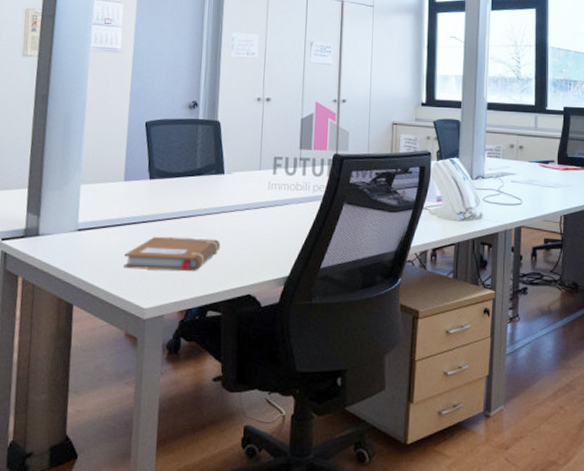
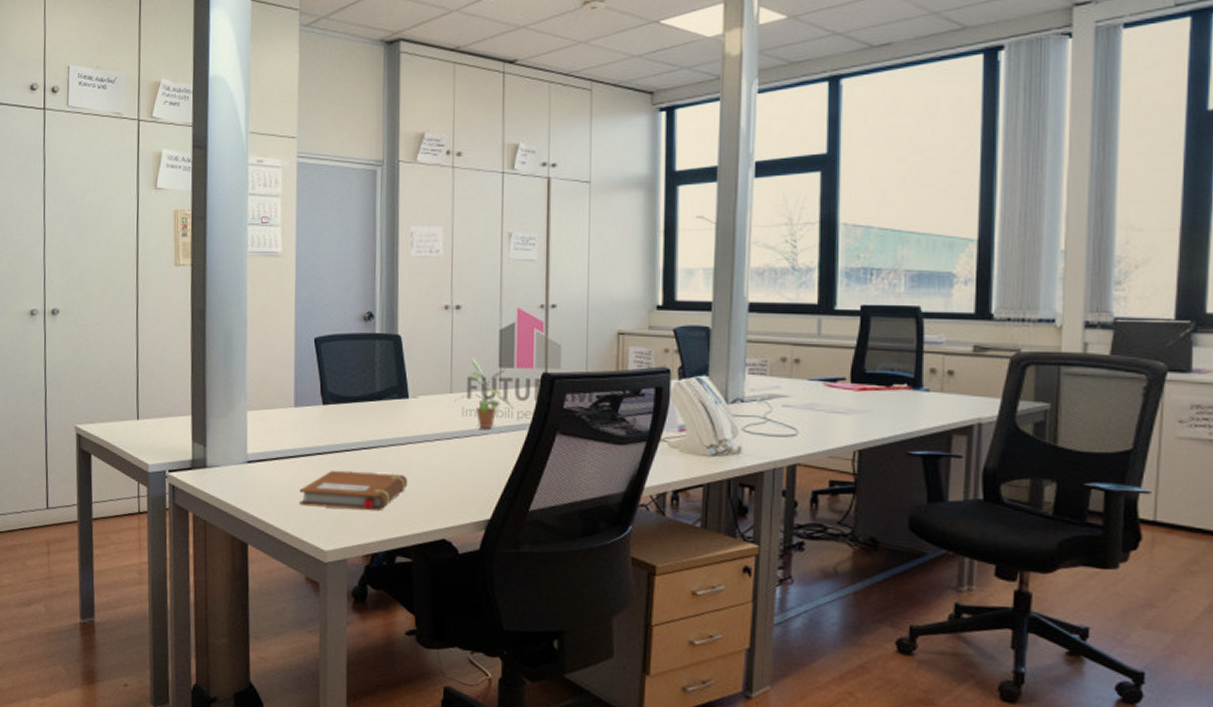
potted plant: none [262,140,310,200] -> present [454,357,513,429]

